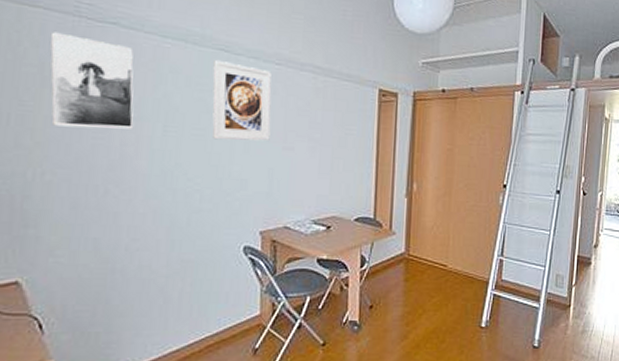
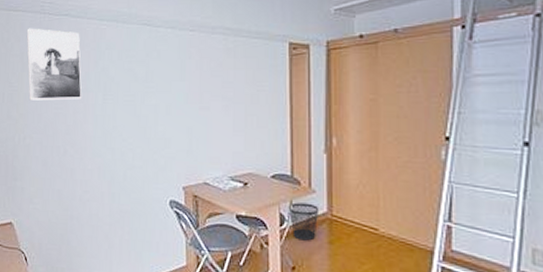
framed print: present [212,59,272,142] -> none [138,33,188,104]
wastebasket: none [369,244,398,280] -> present [288,202,320,241]

